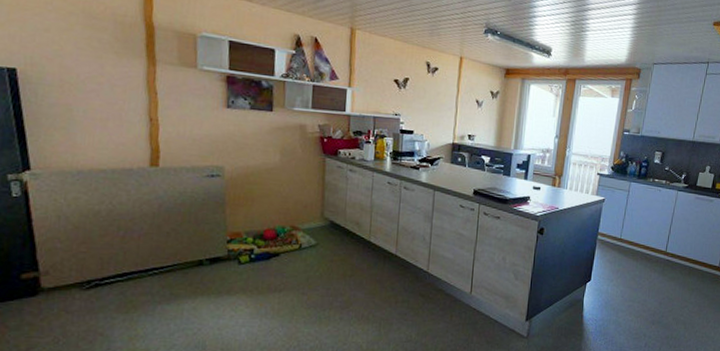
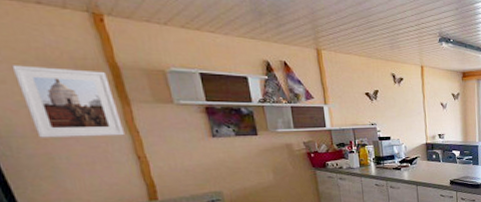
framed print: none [58,15,144,96] -> present [11,65,124,138]

